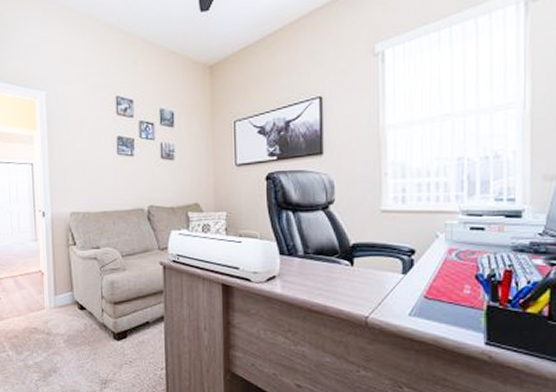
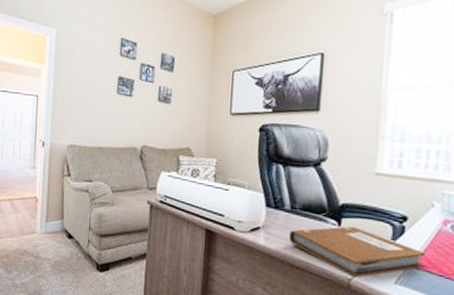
notebook: none [304,265,436,315] -> present [288,226,427,278]

